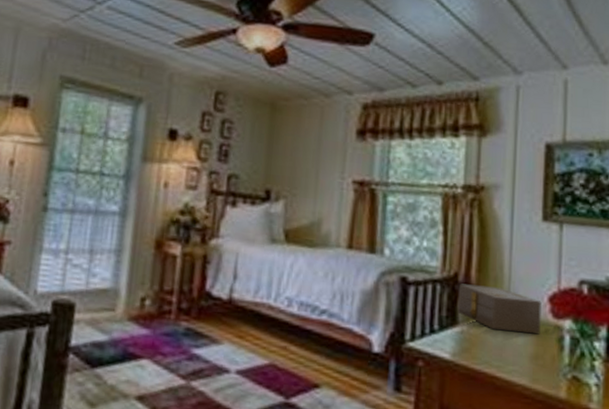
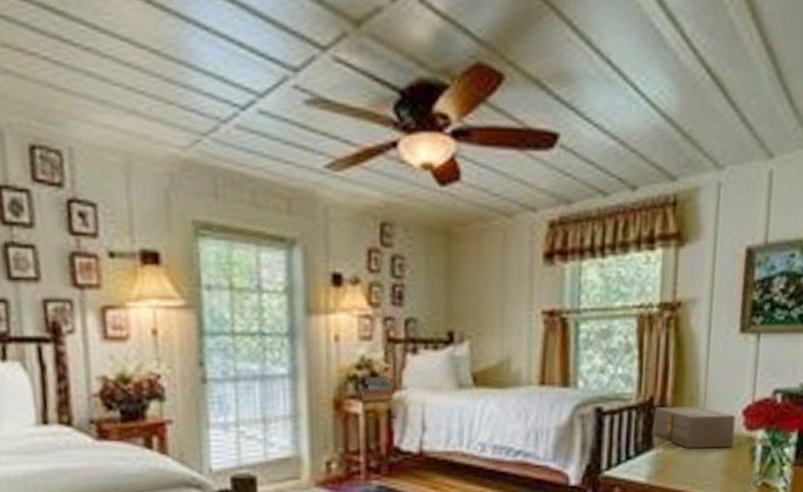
books: none [180,222,210,247] -> present [360,376,393,402]

